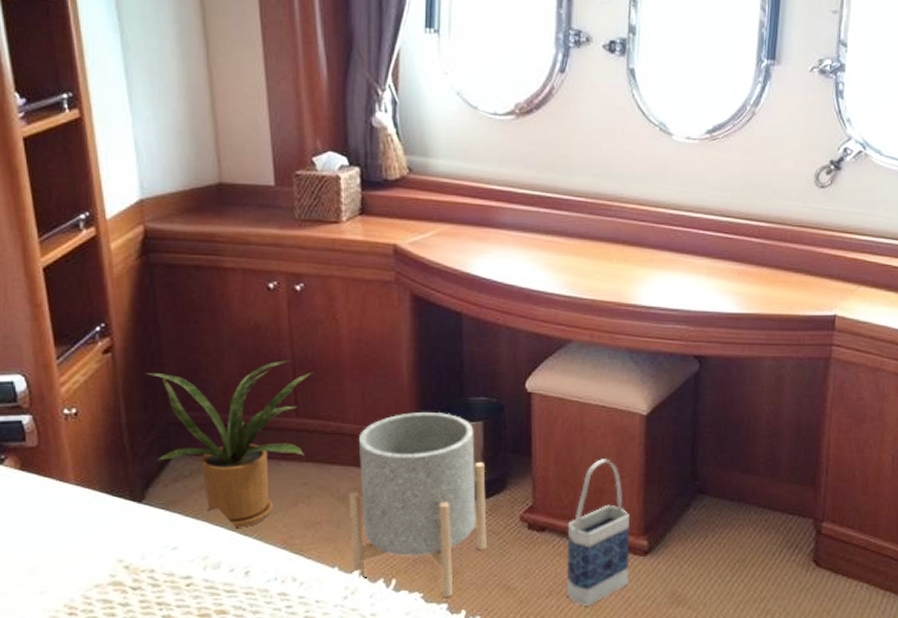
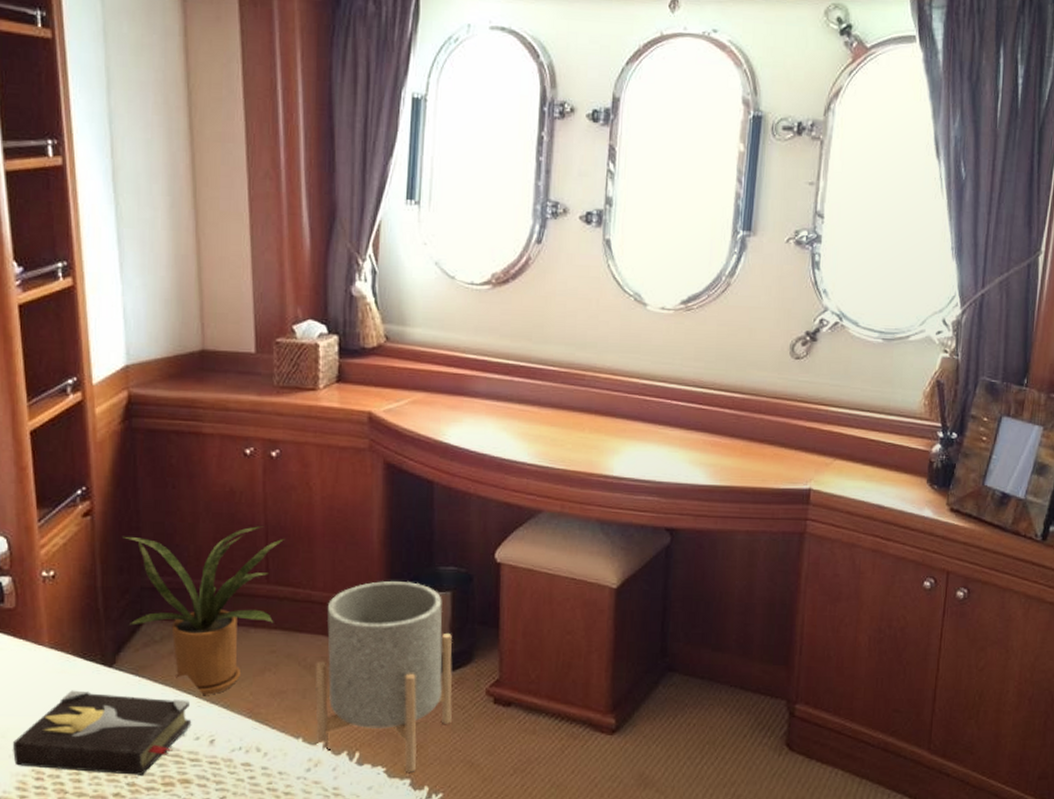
hardback book: none [43,526,226,608] -> present [13,690,192,775]
bag: present [566,459,630,607] -> none [531,632,597,787]

